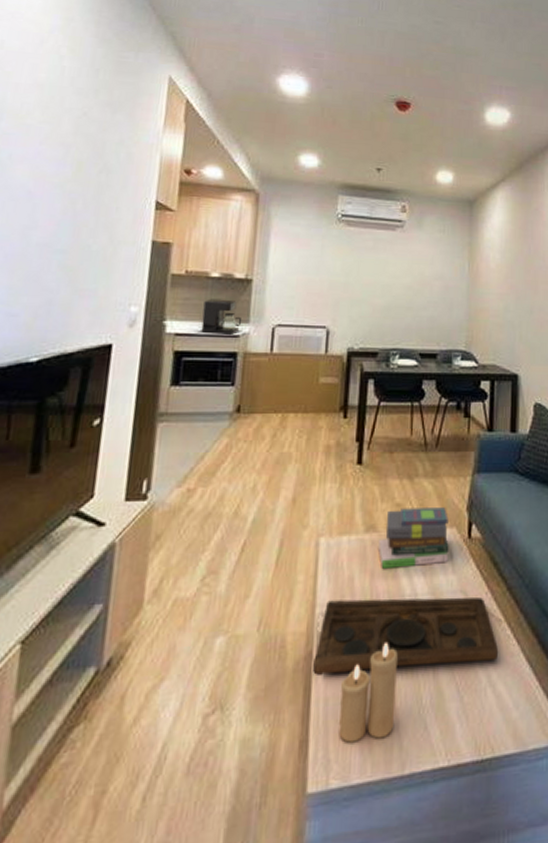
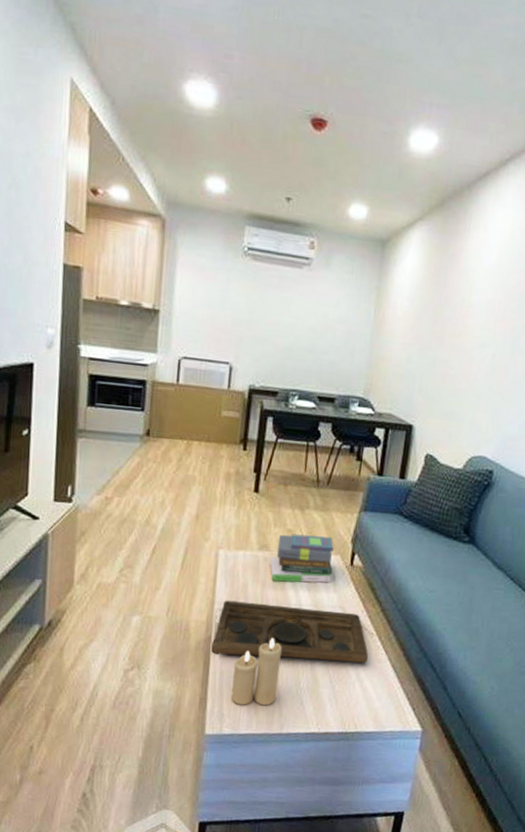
coffee maker: present [201,299,242,335] -> none [112,326,150,363]

